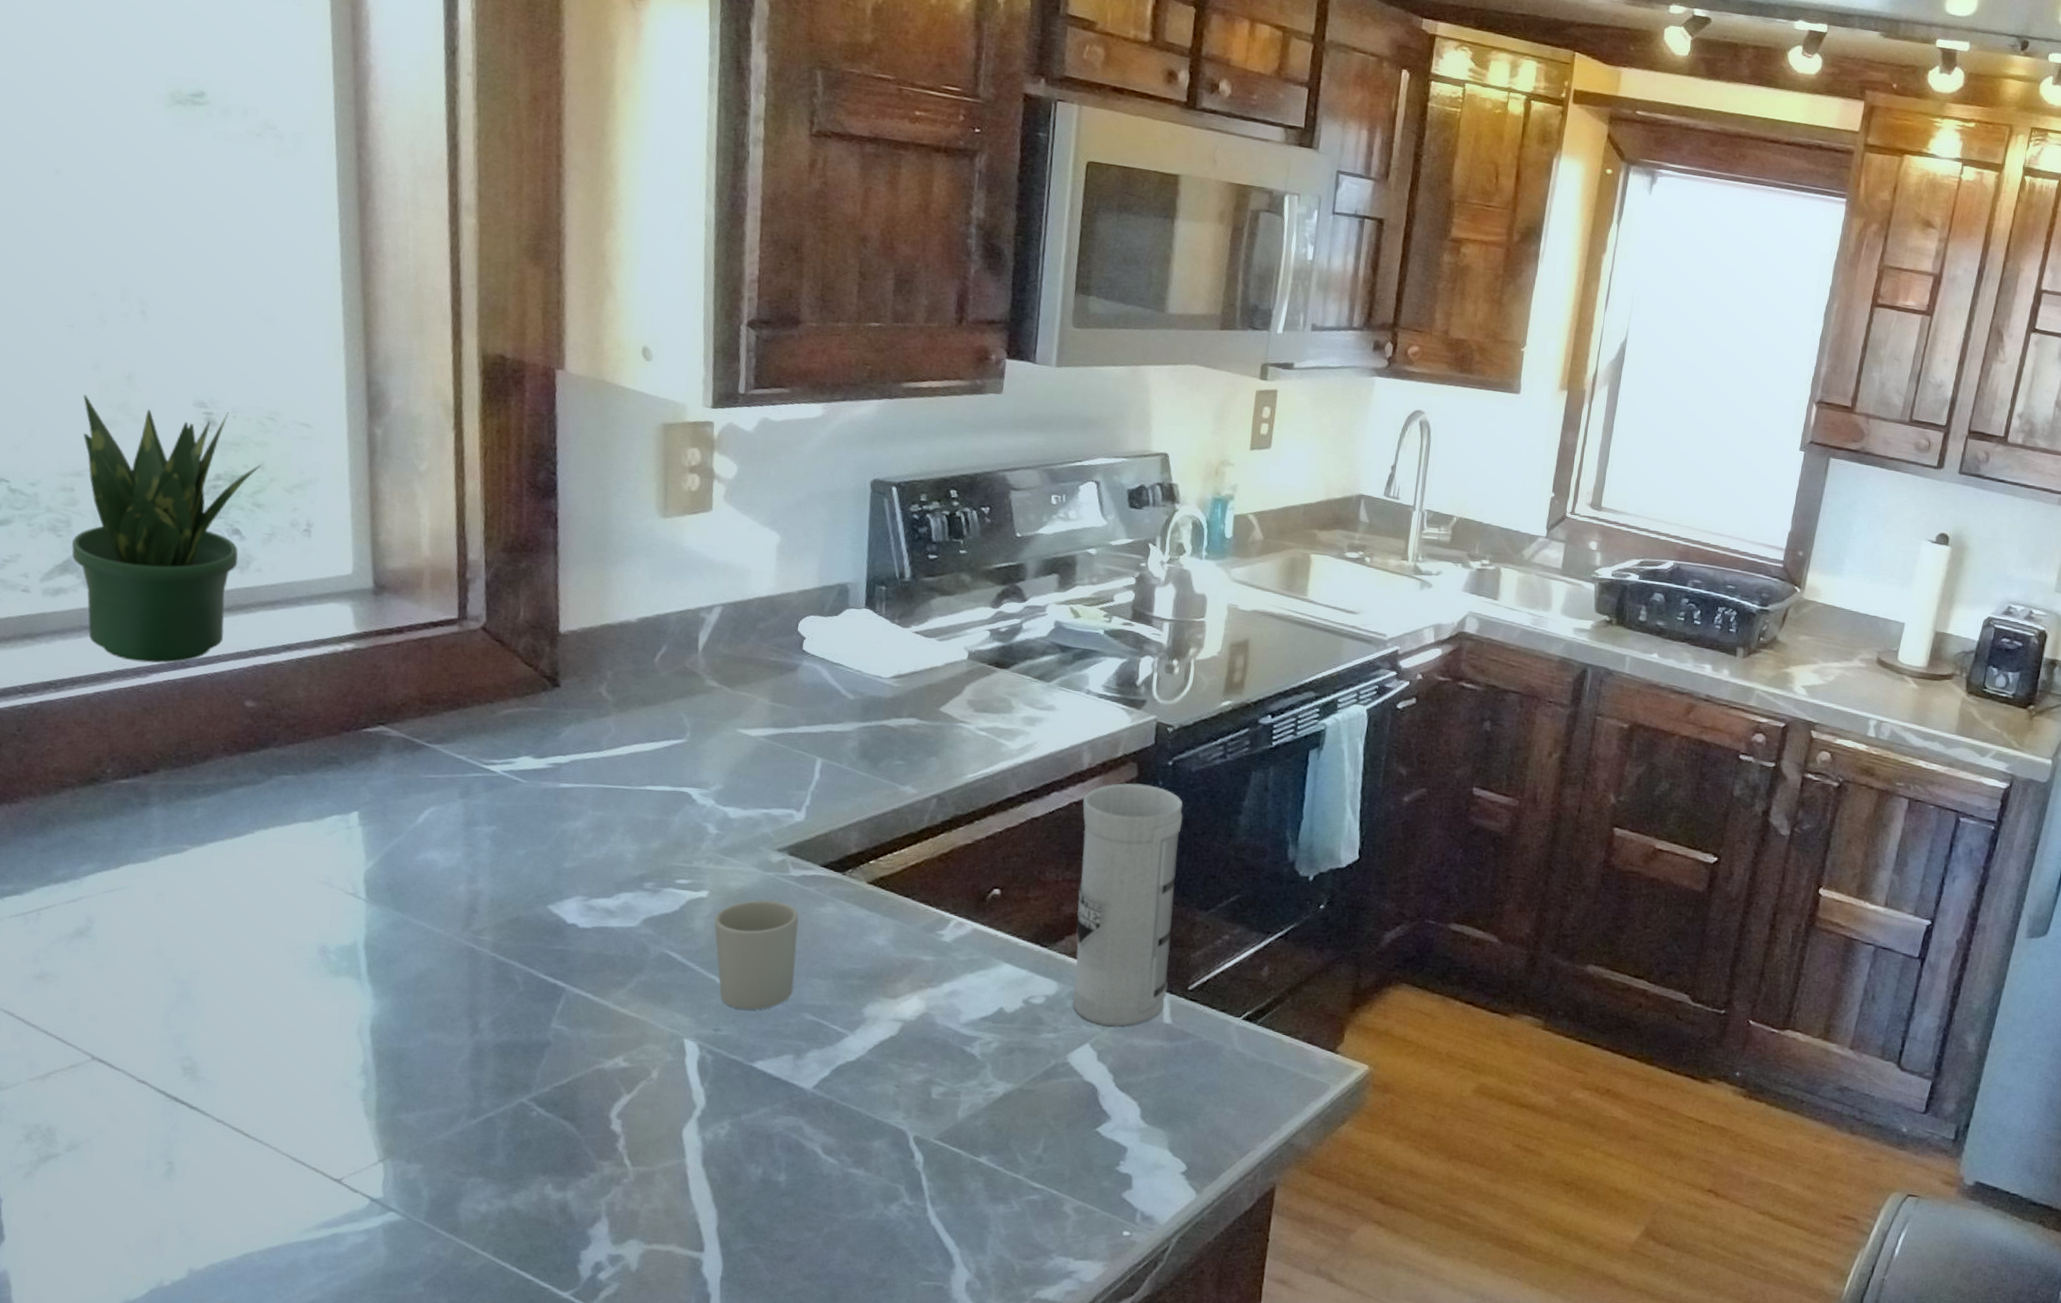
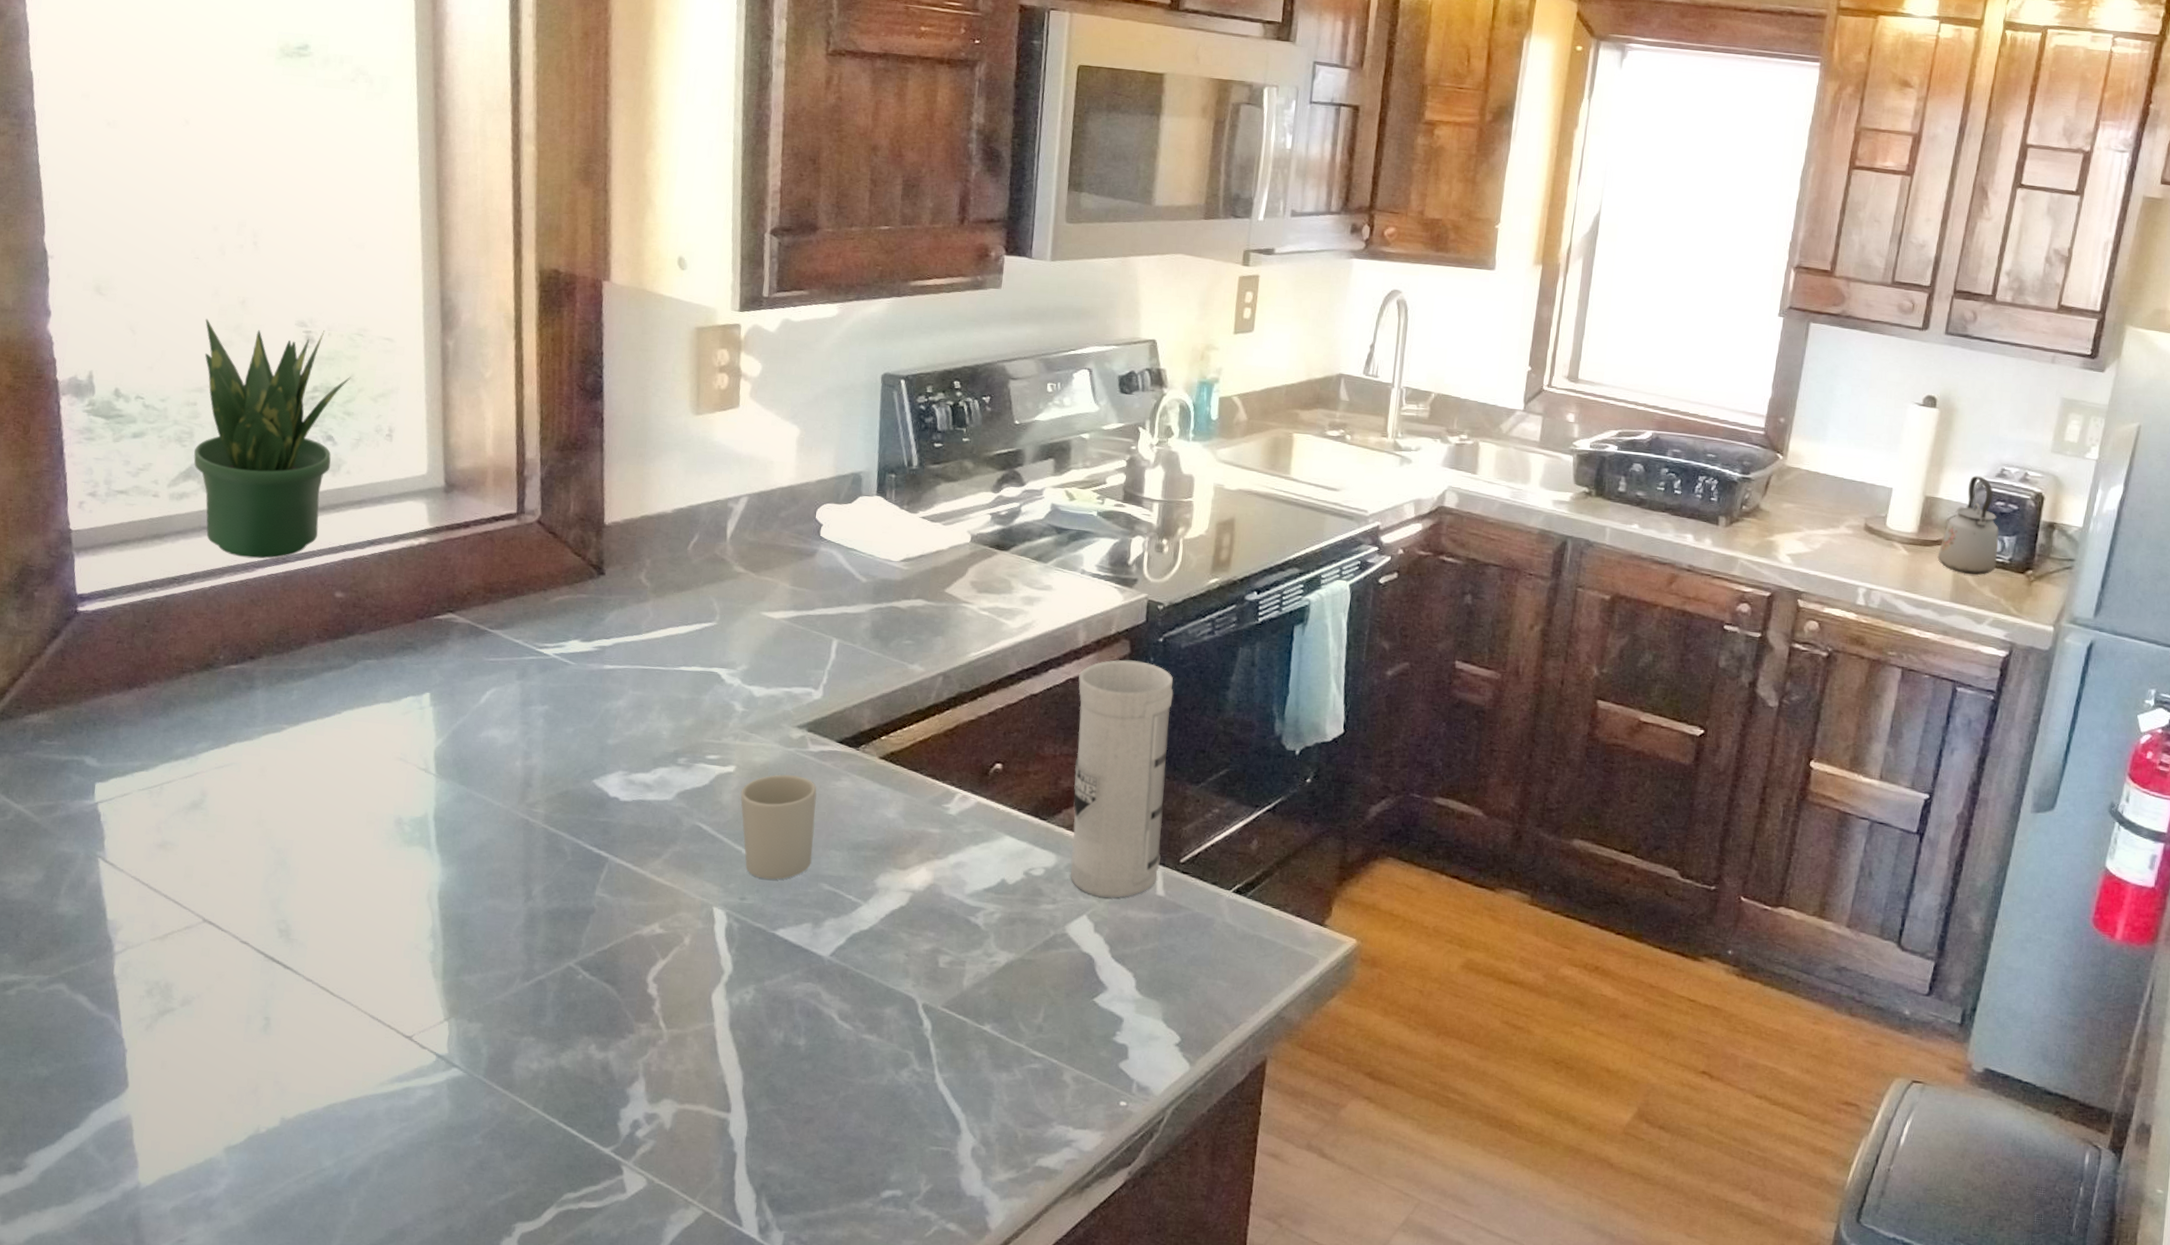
kettle: none [1945,612,2004,709] -> present [1937,475,1999,575]

